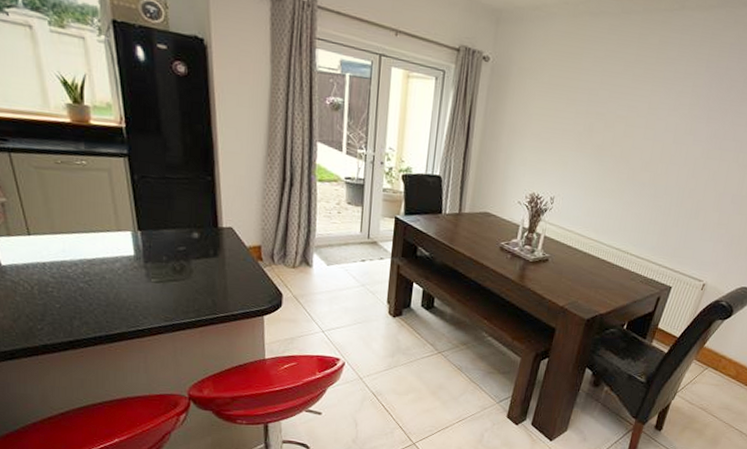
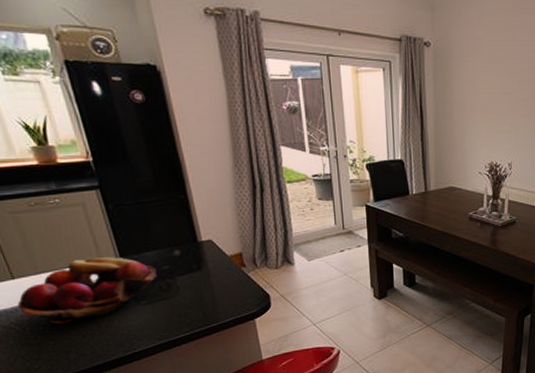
fruit basket: none [29,226,172,288] -> present [17,257,157,324]

